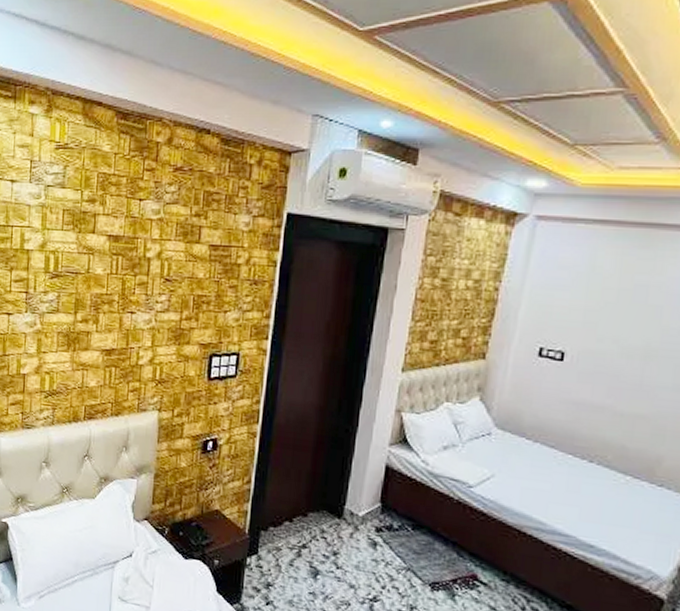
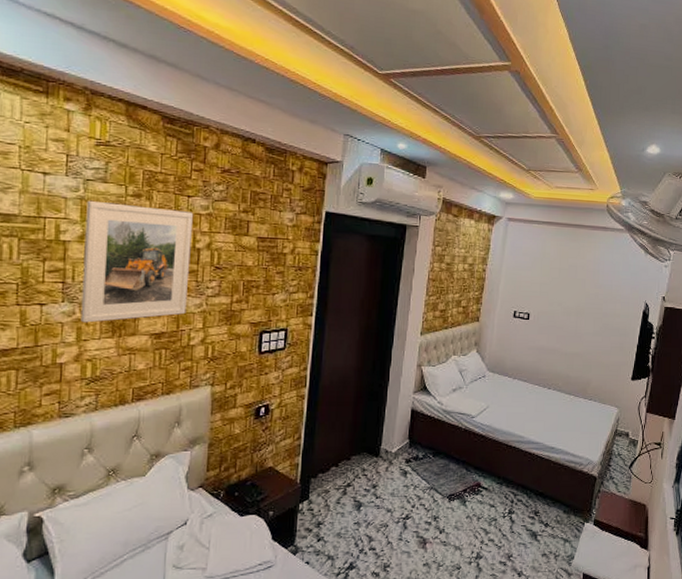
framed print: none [40,207,144,335] -> present [80,200,193,323]

